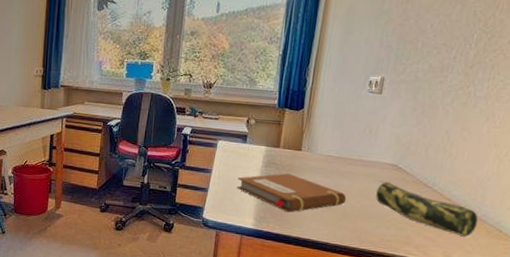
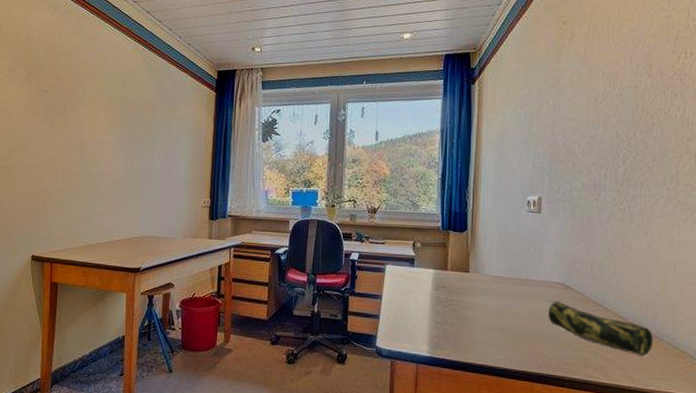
notebook: present [236,173,347,213] -> none [408,296,519,337]

